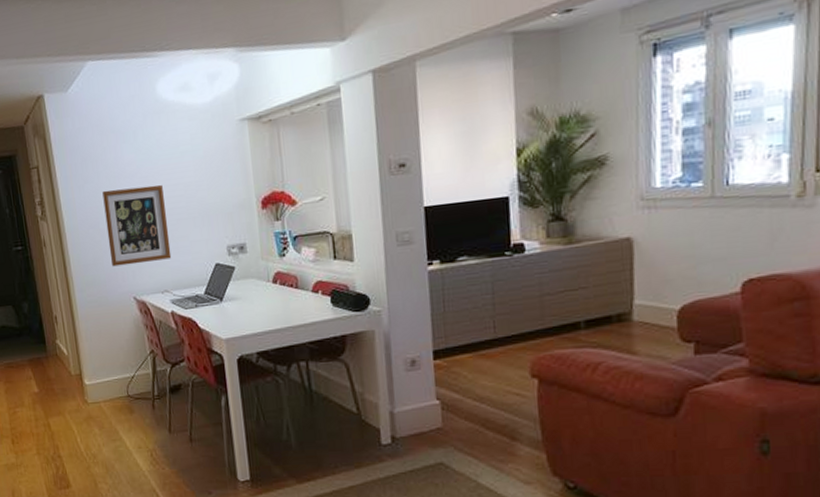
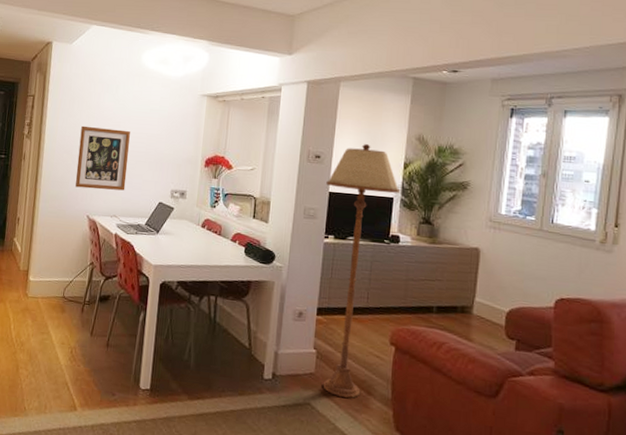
floor lamp: none [418,135,517,449] -> present [323,144,401,398]

